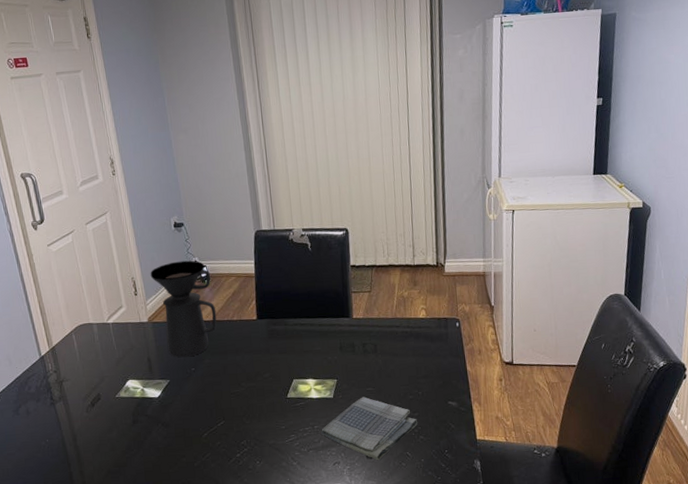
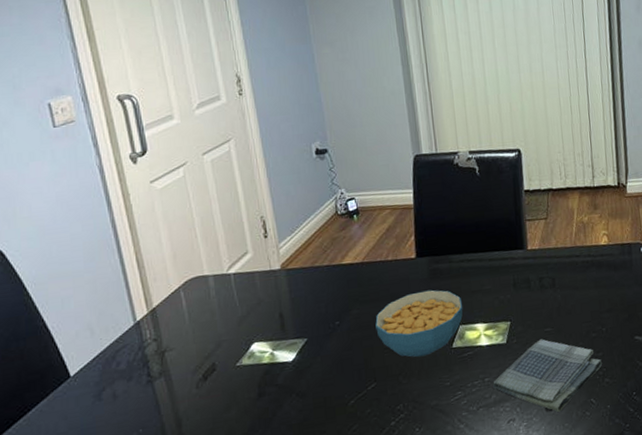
coffee maker: present [150,260,217,358] -> none [284,192,368,310]
cereal bowl: none [223,347,296,403] -> present [375,289,463,358]

